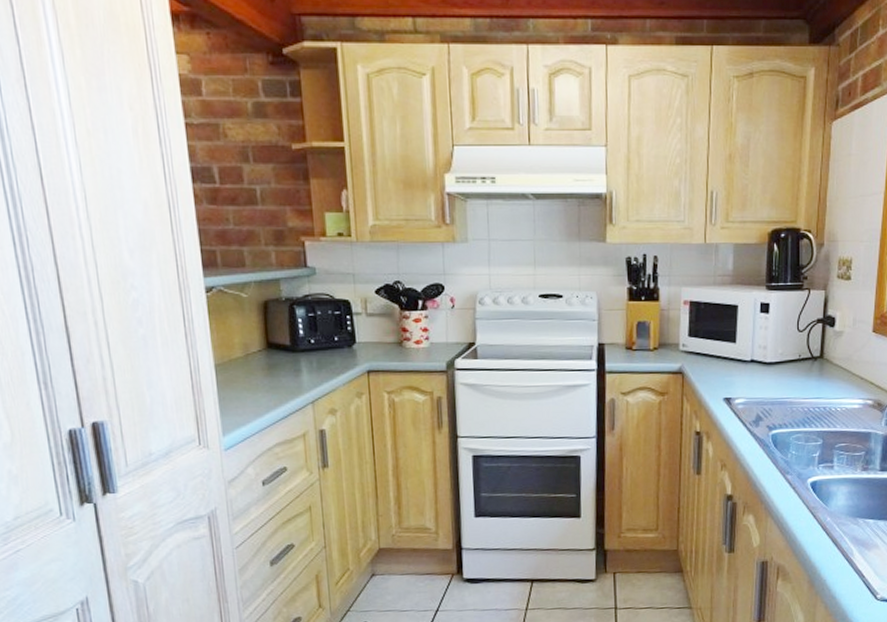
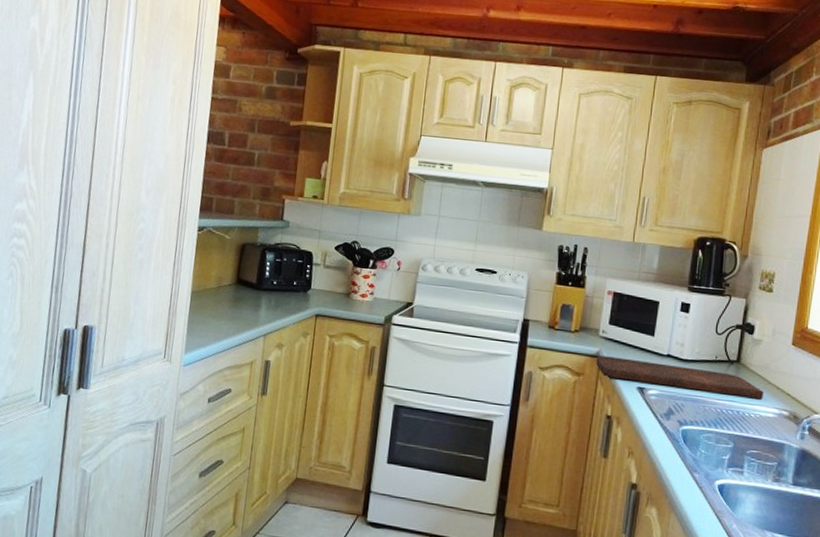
cutting board: none [679,370,849,393] -> present [596,355,765,400]

